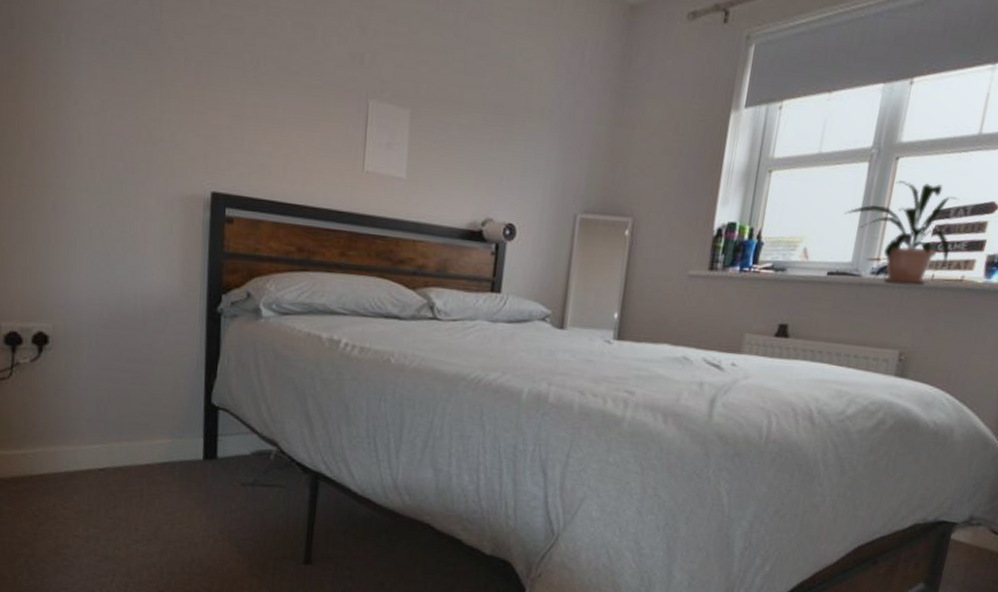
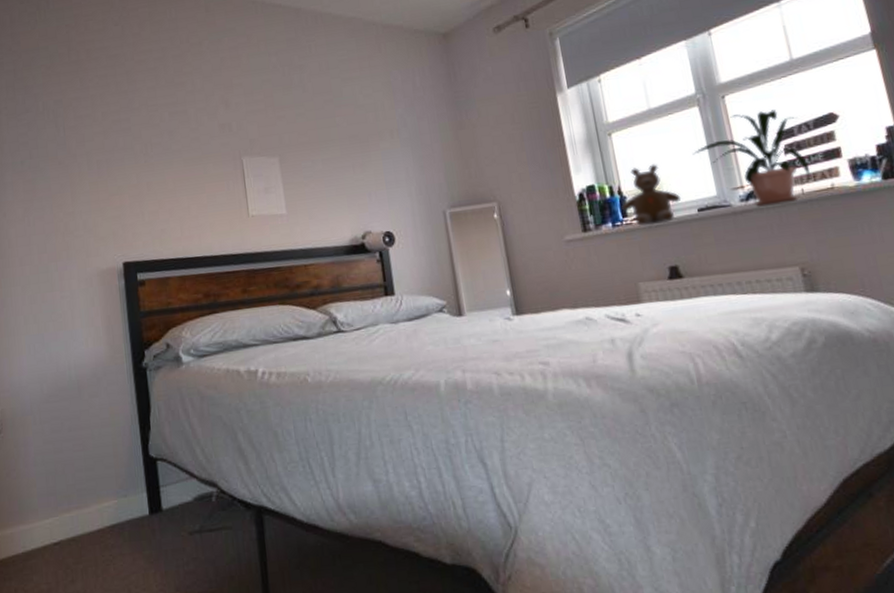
stuffed bear: none [755,214,817,280] -> present [622,164,682,226]

